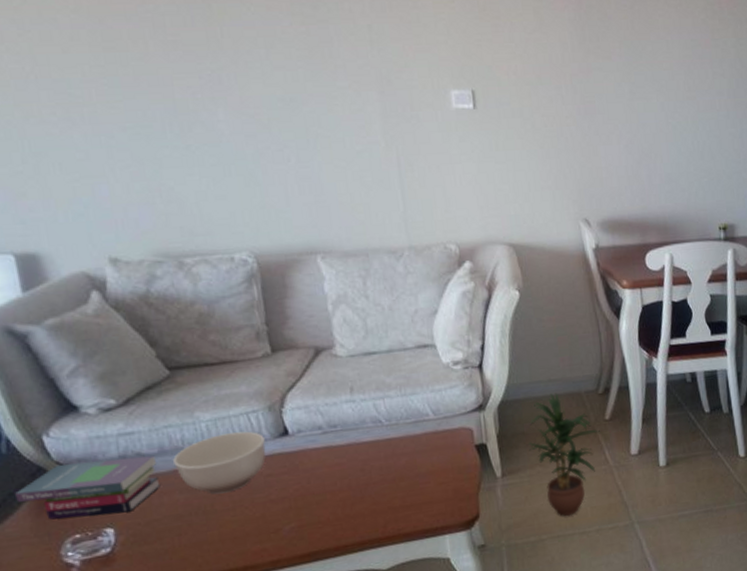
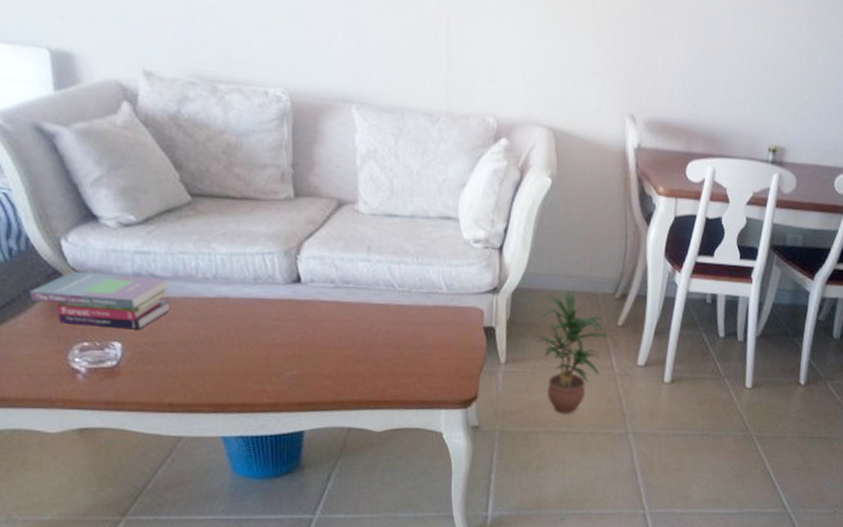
bowl: present [173,431,266,494] -> none [186,270,277,329]

